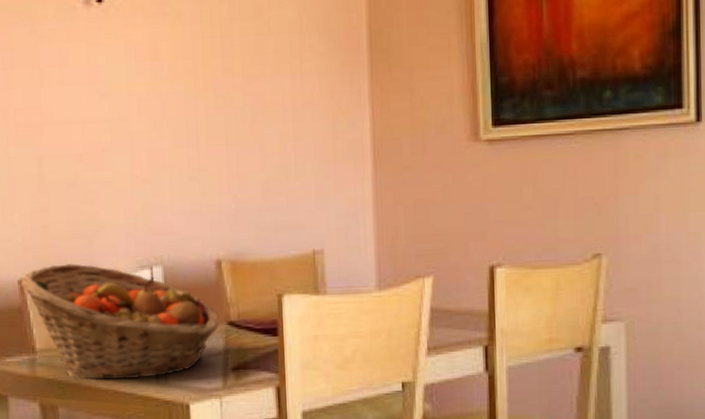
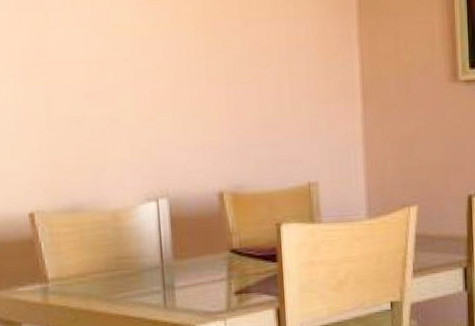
fruit basket: present [21,263,220,380] -> none [32,197,223,306]

